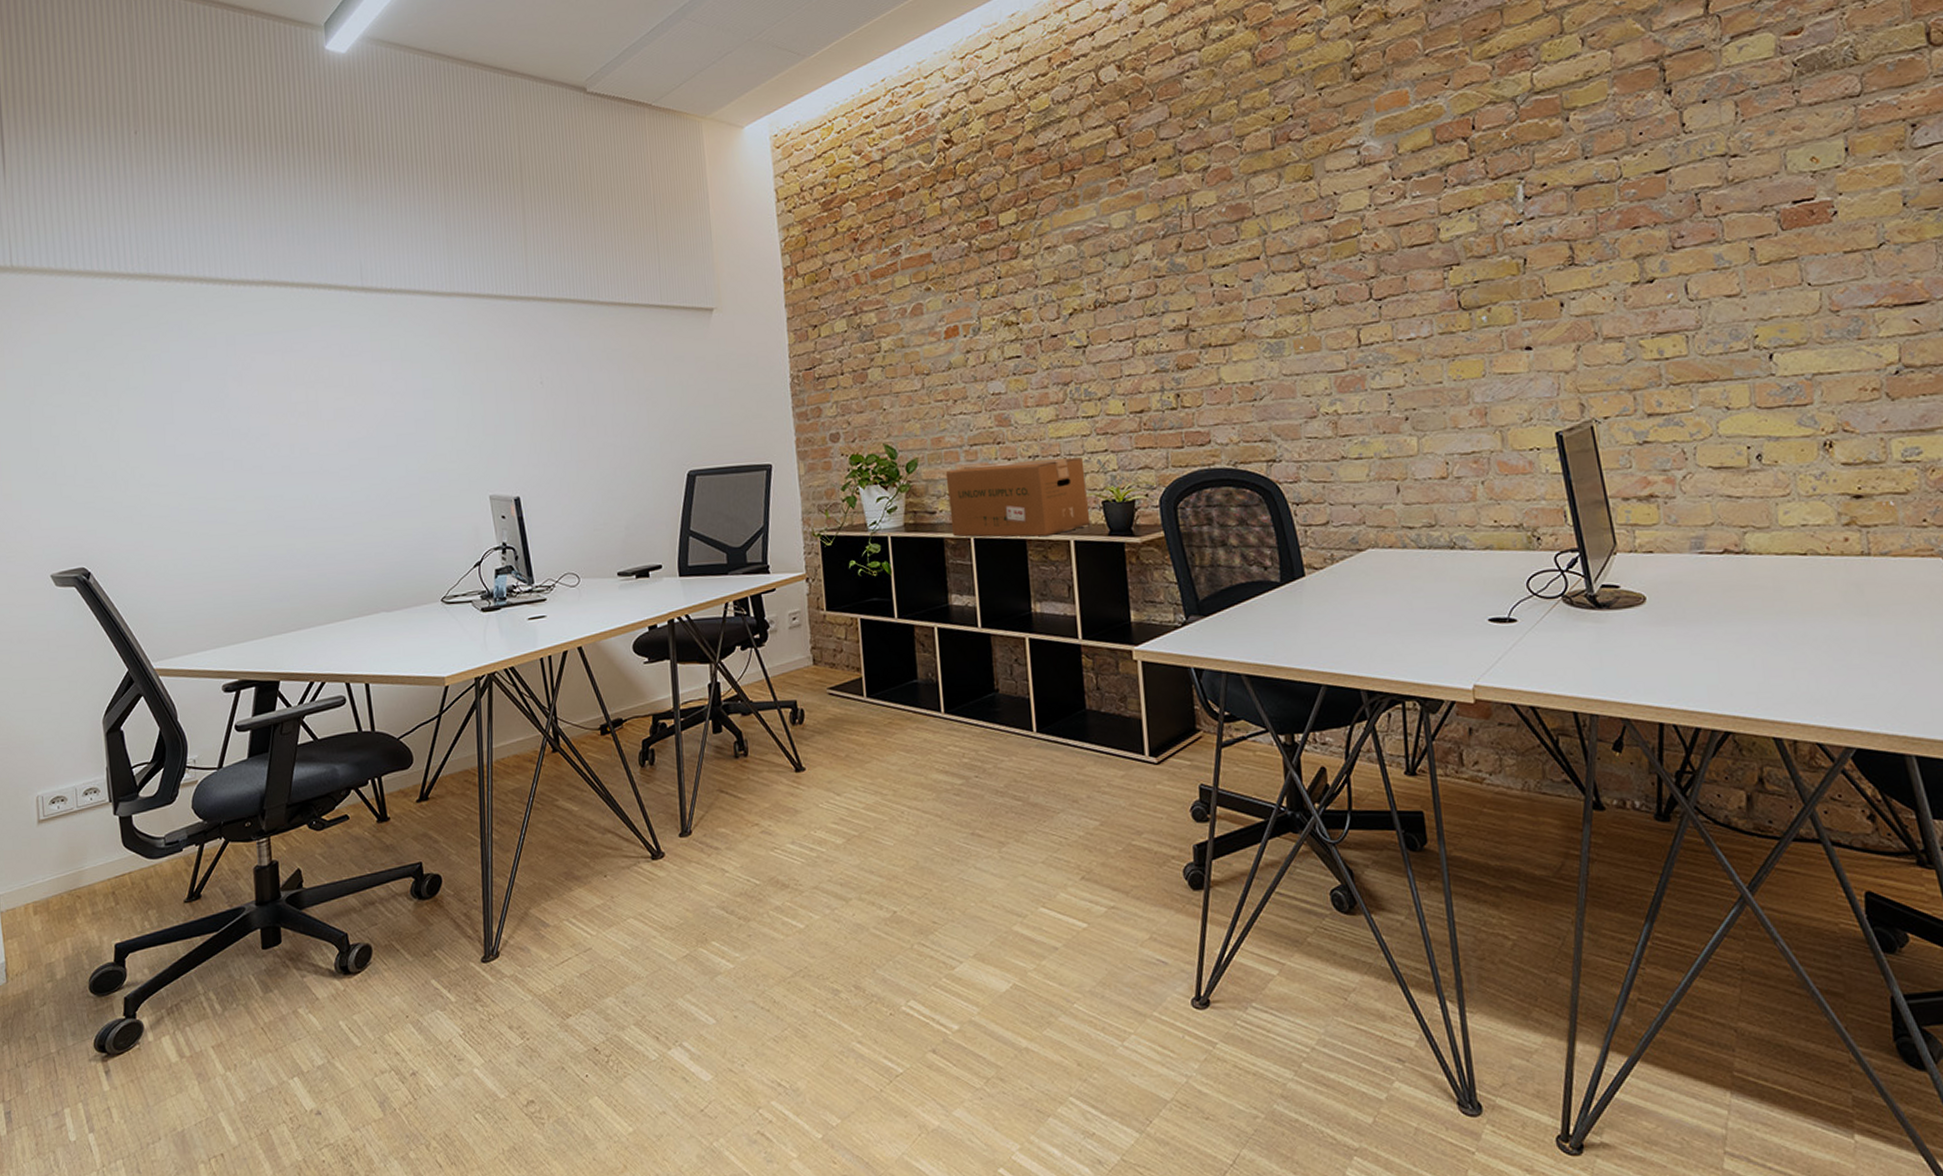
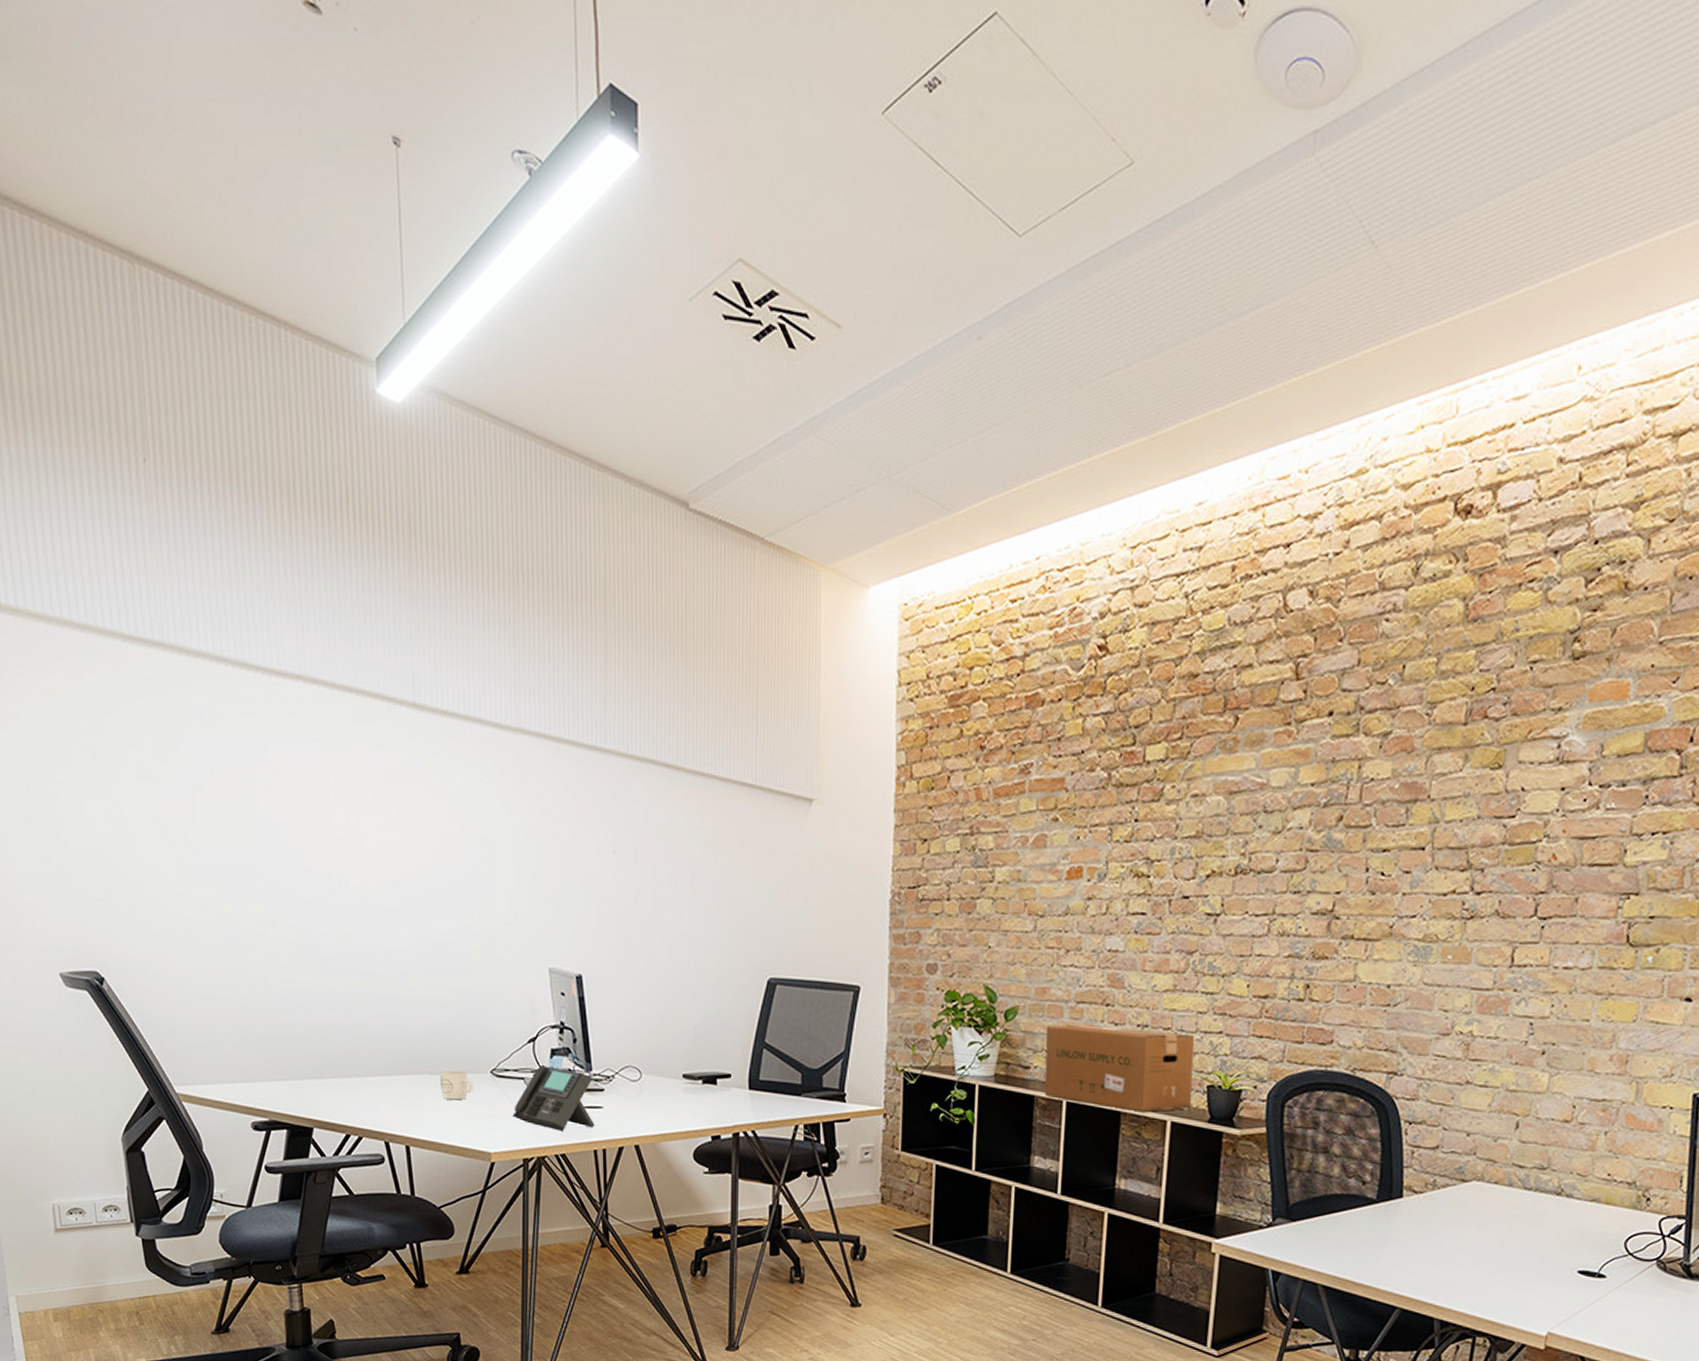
mug: none [395,604,426,633] -> present [440,1070,473,1101]
phone: none [463,585,540,646] -> present [512,1064,595,1131]

